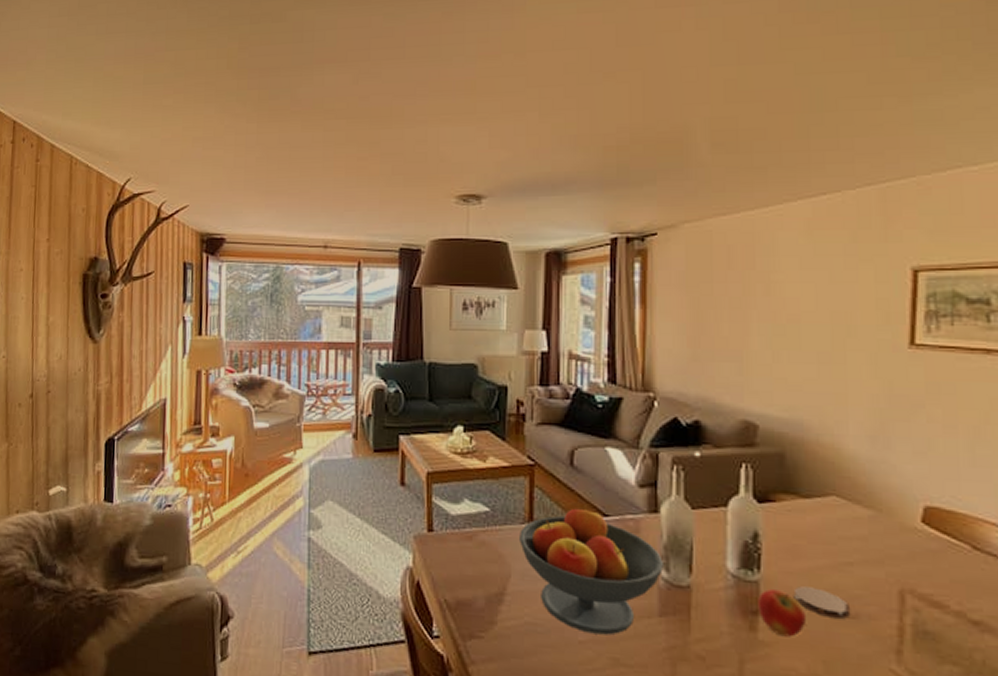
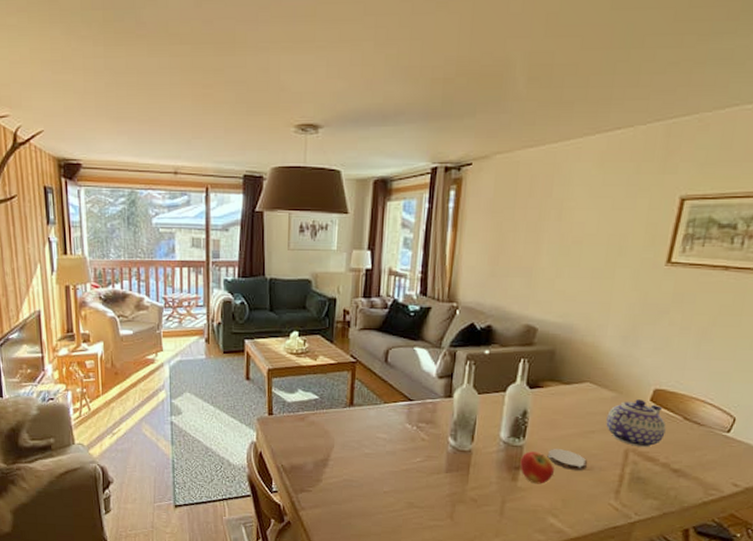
fruit bowl: present [520,505,663,635] -> none [342,393,452,487]
teapot: none [866,520,951,589] -> present [606,399,666,448]

